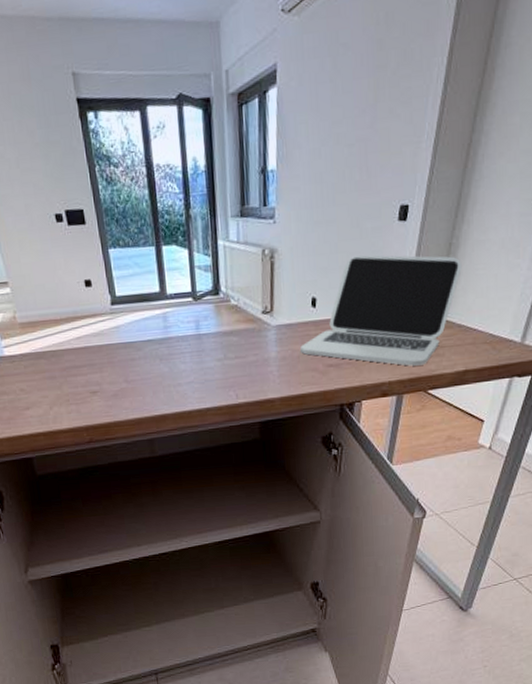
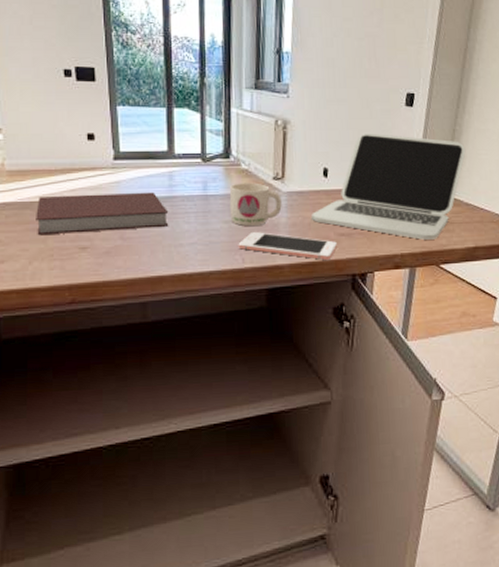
notebook: none [49,334,167,383] -> present [36,191,169,236]
mug: none [221,318,272,363] -> present [229,182,282,227]
cell phone: none [231,367,325,392] -> present [238,232,337,261]

